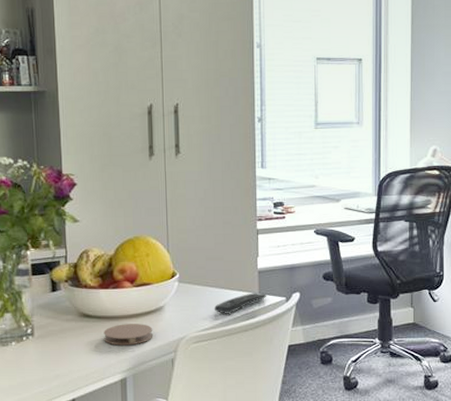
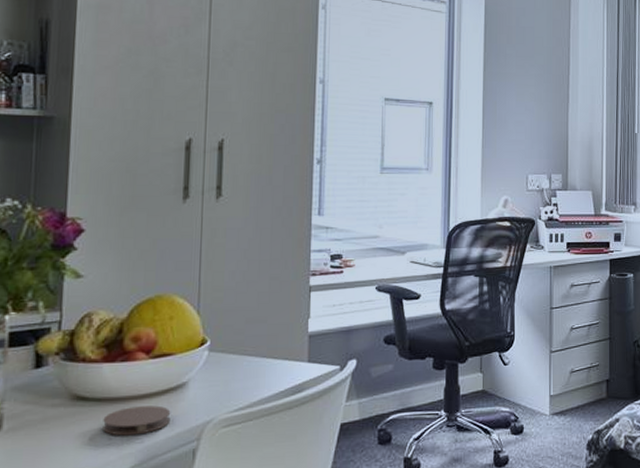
remote control: present [215,293,267,314] -> none [253,361,318,389]

